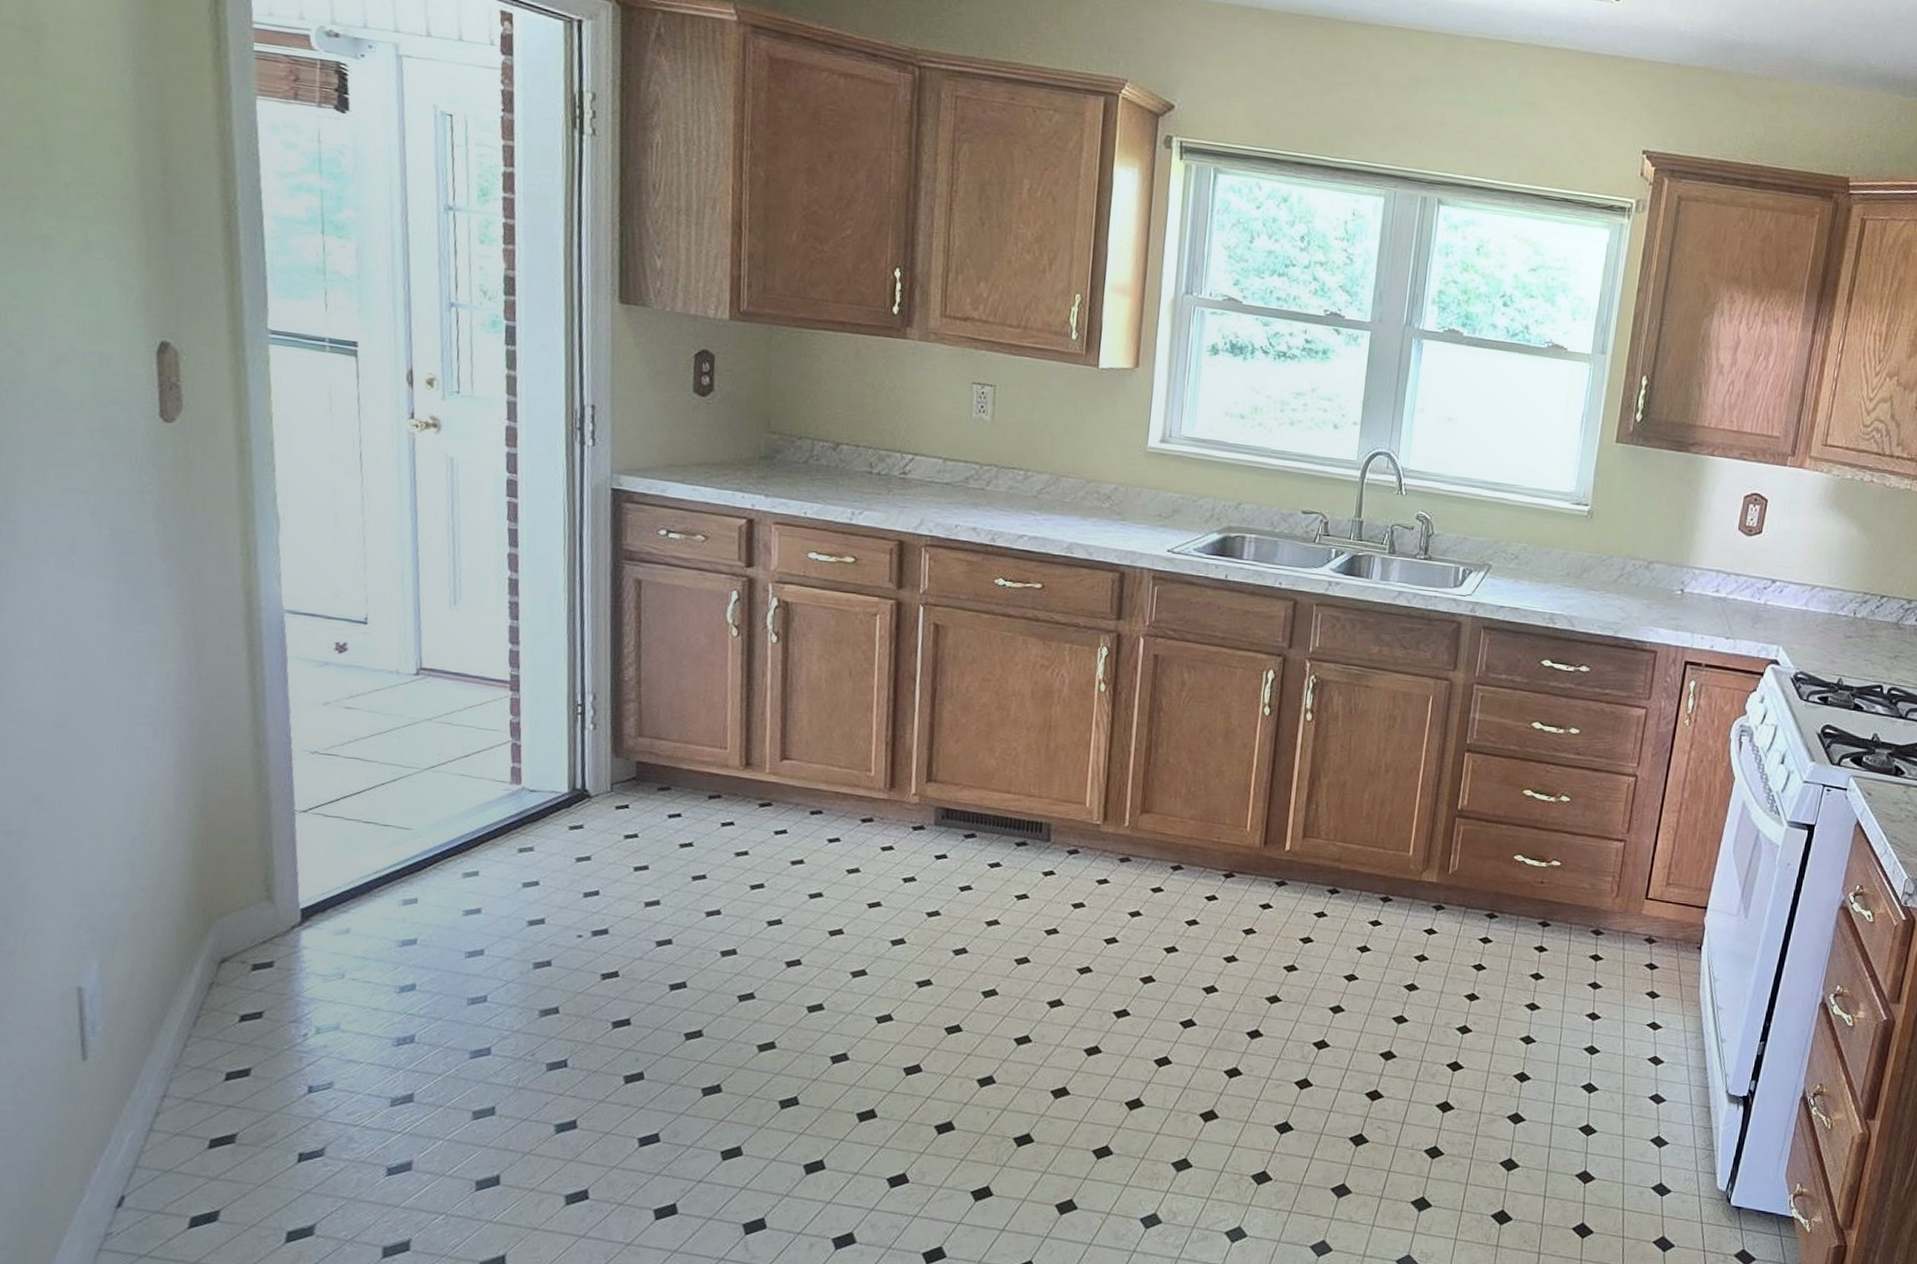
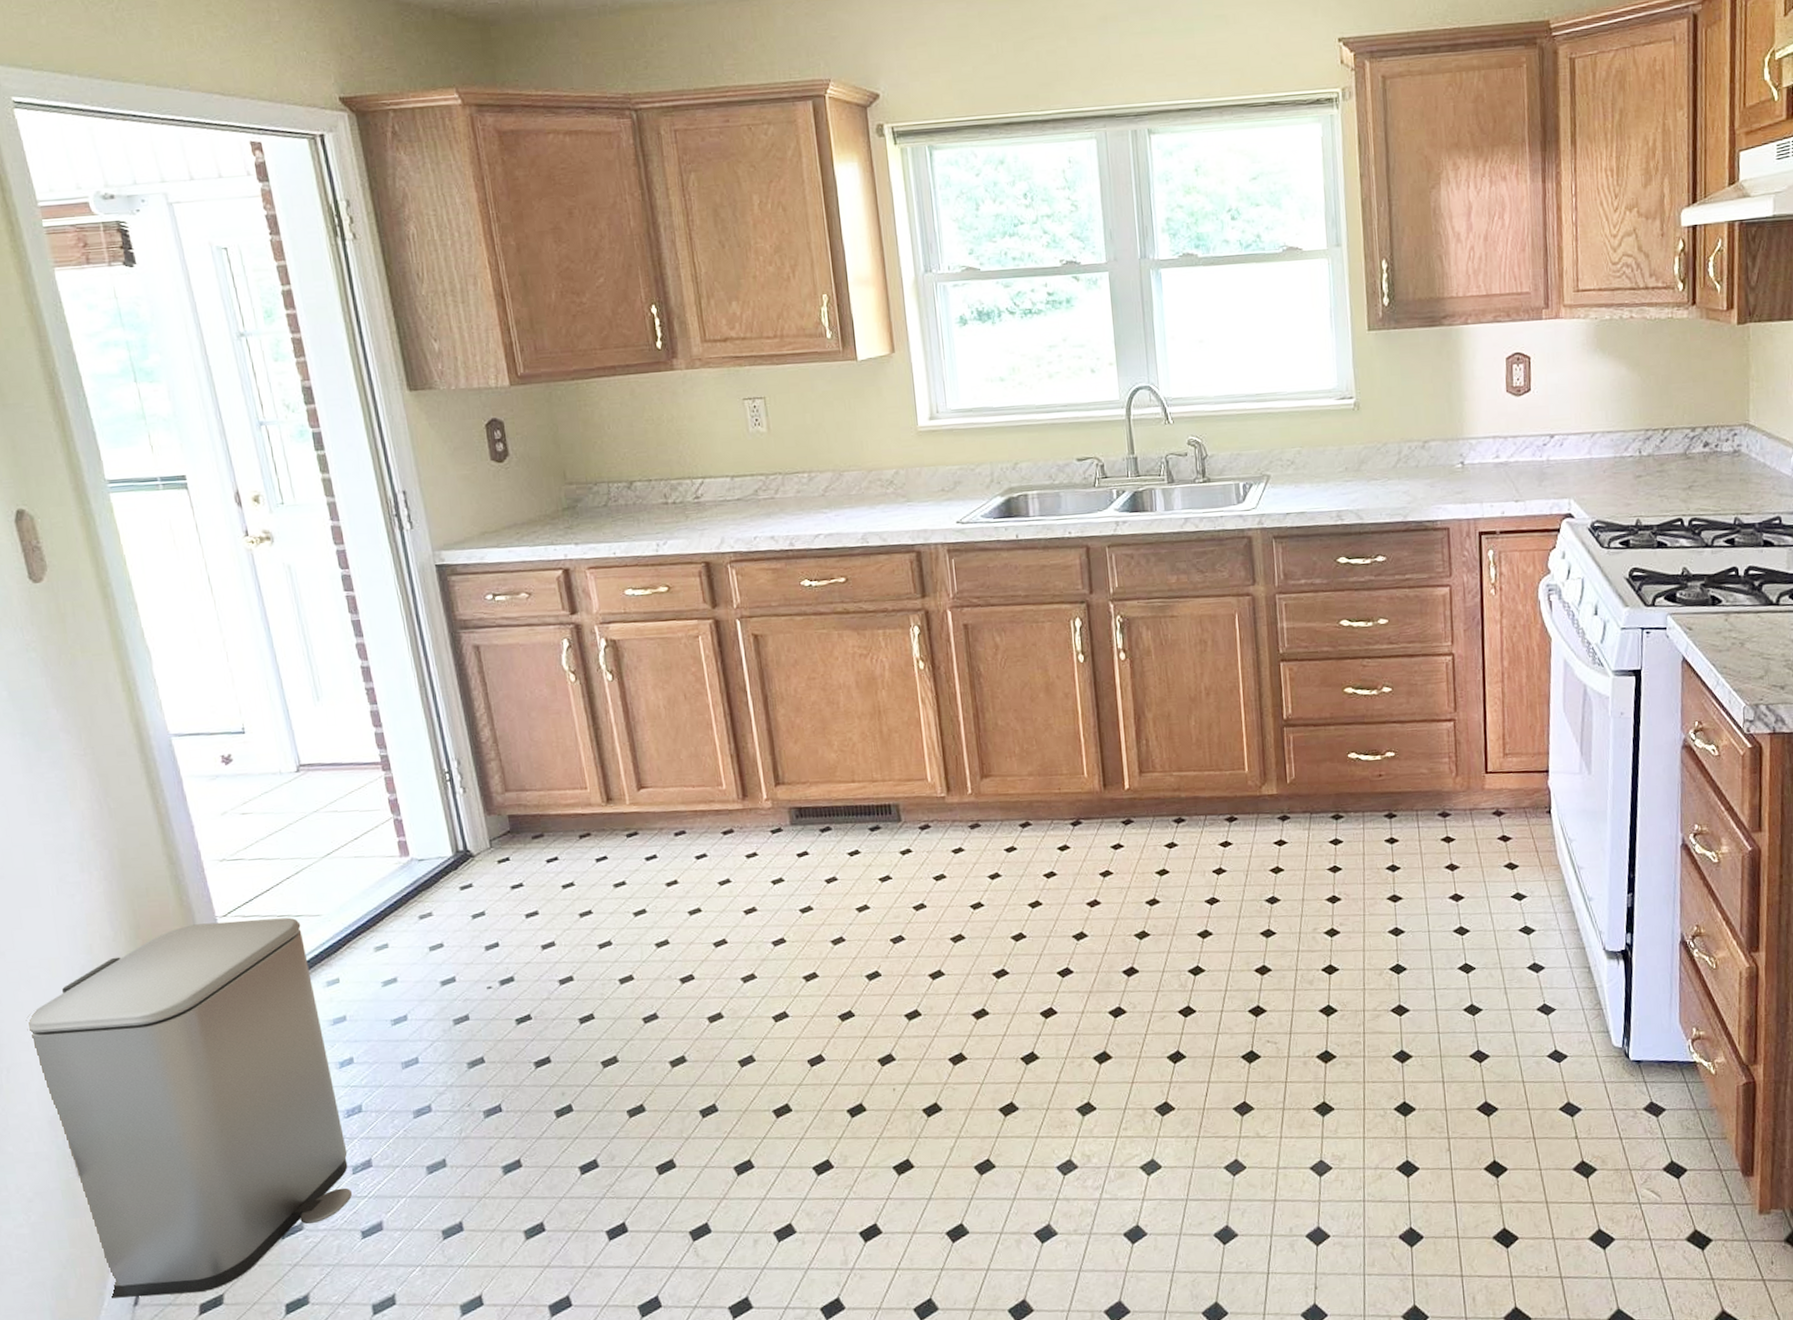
pedal bin: none [57,814,389,1204] -> present [26,917,352,1299]

